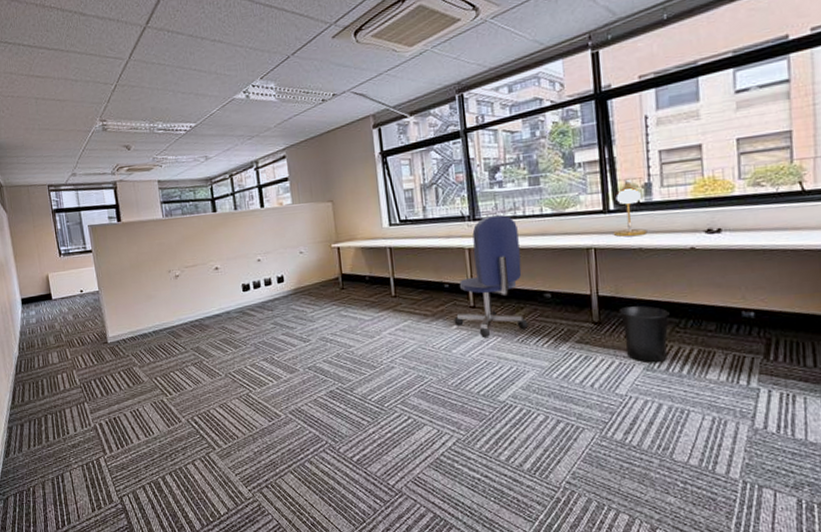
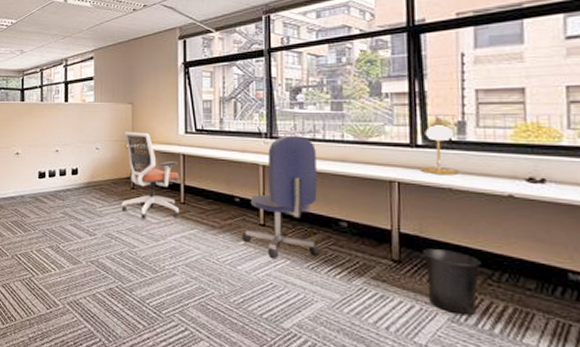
office chair: none [327,229,392,318] -> present [121,131,180,219]

